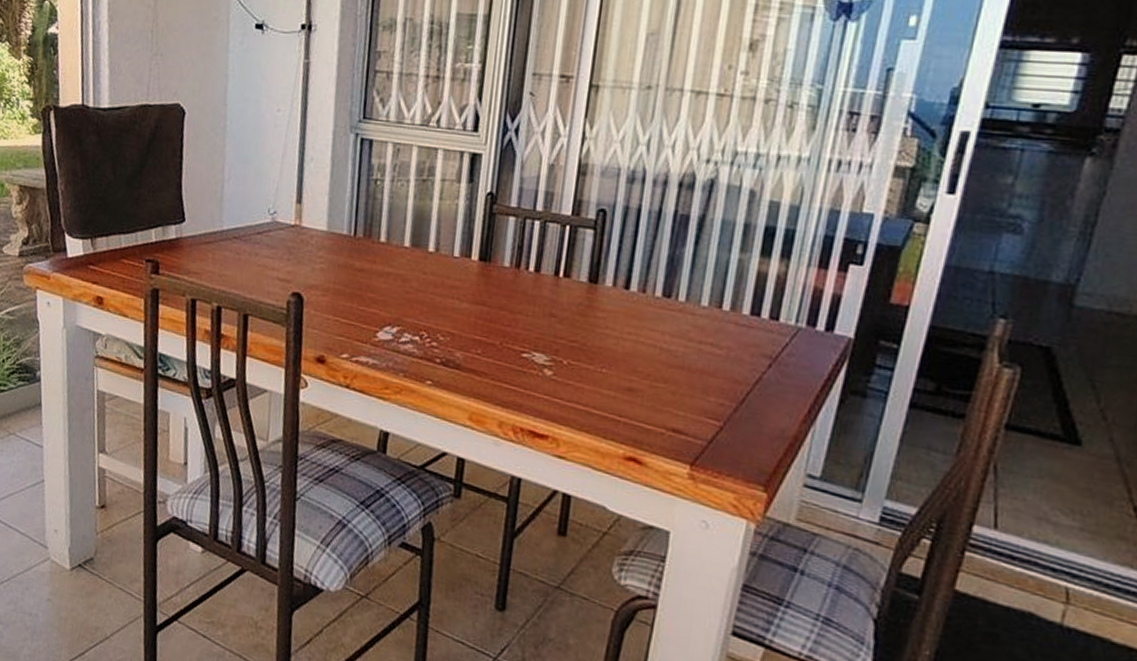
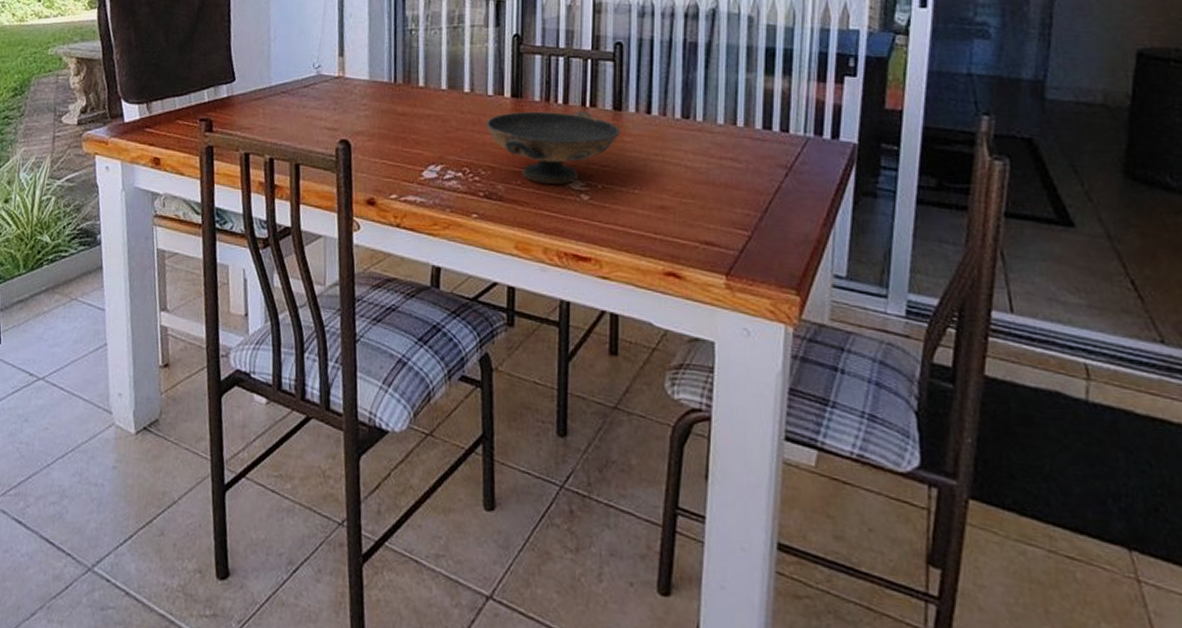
decorative bowl: none [448,276,594,357] -> present [485,110,620,184]

